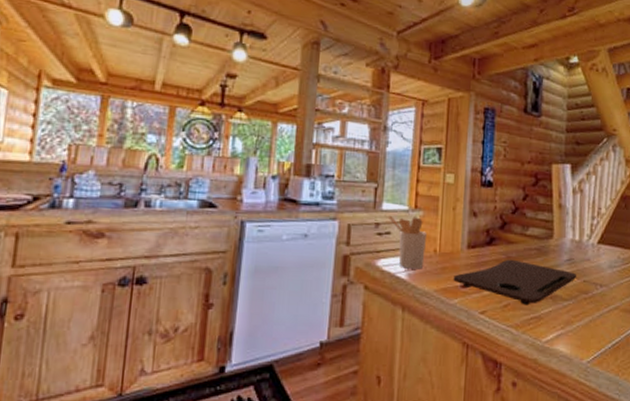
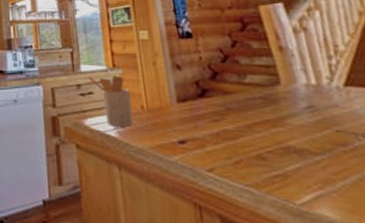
cutting board: present [453,259,577,306] -> none [167,110,326,162]

